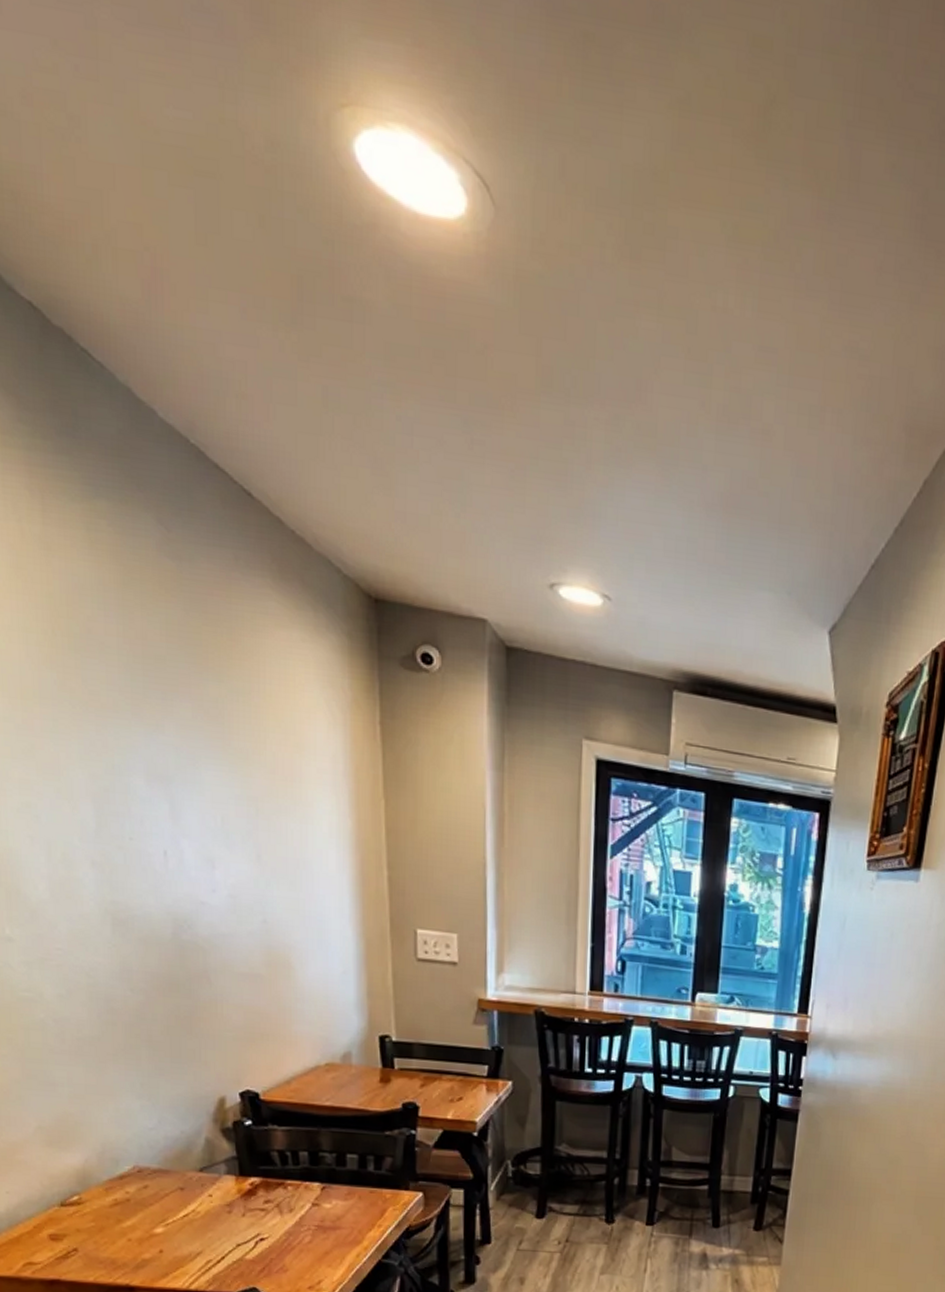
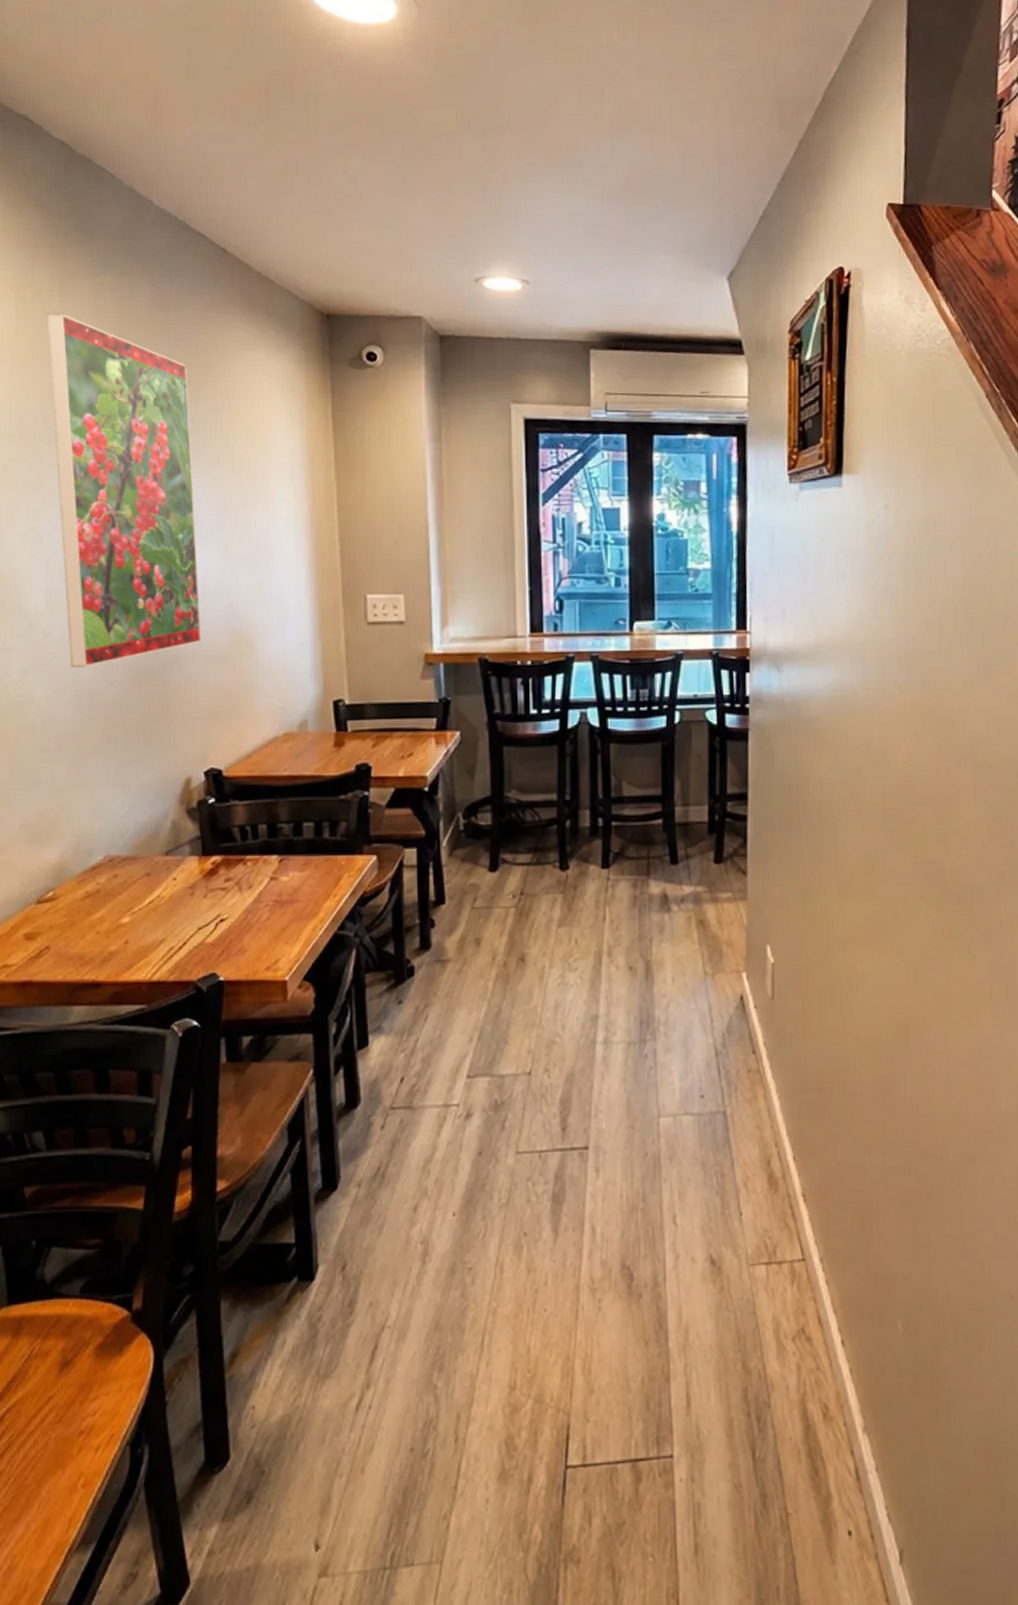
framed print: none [26,537,233,970] -> present [46,312,201,668]

